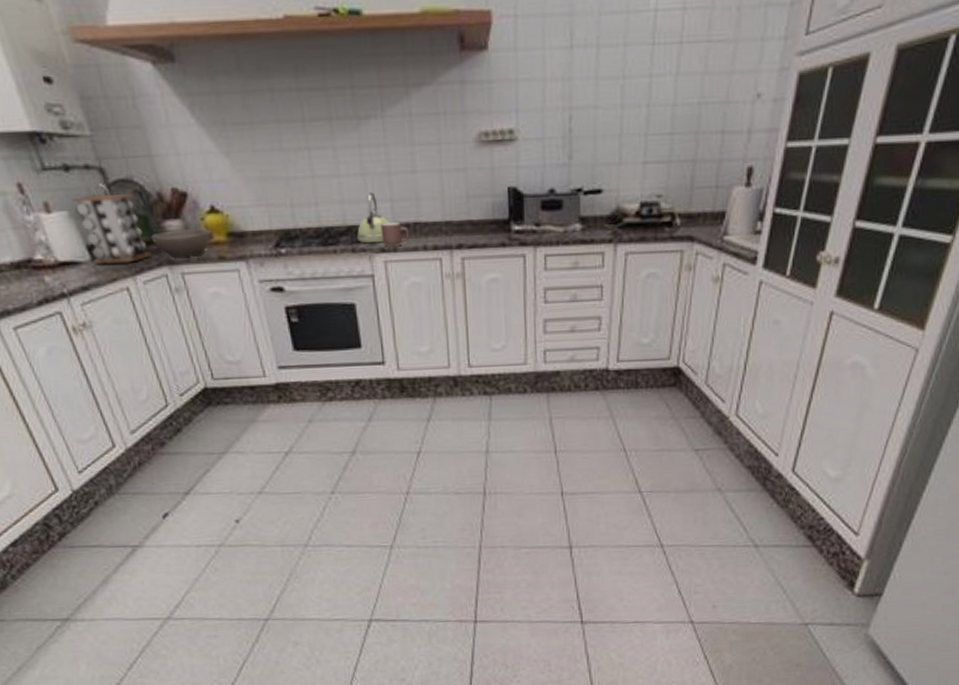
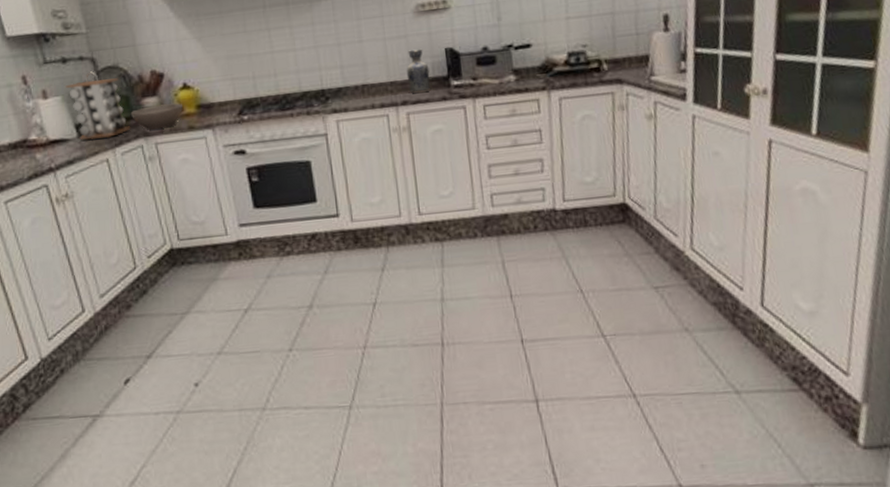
kettle: present [356,192,390,244] -> none [310,61,341,106]
mug: present [381,222,410,247] -> none [332,85,359,108]
ceramic jug: none [463,185,489,237] -> present [406,49,430,94]

